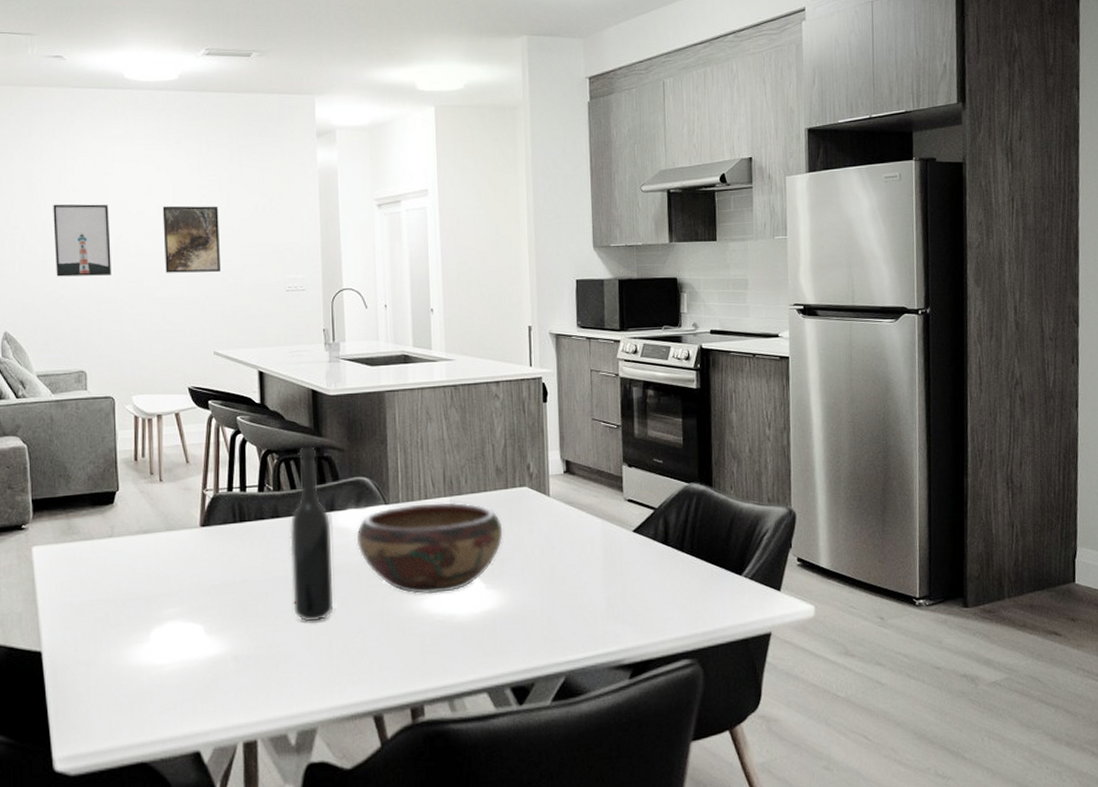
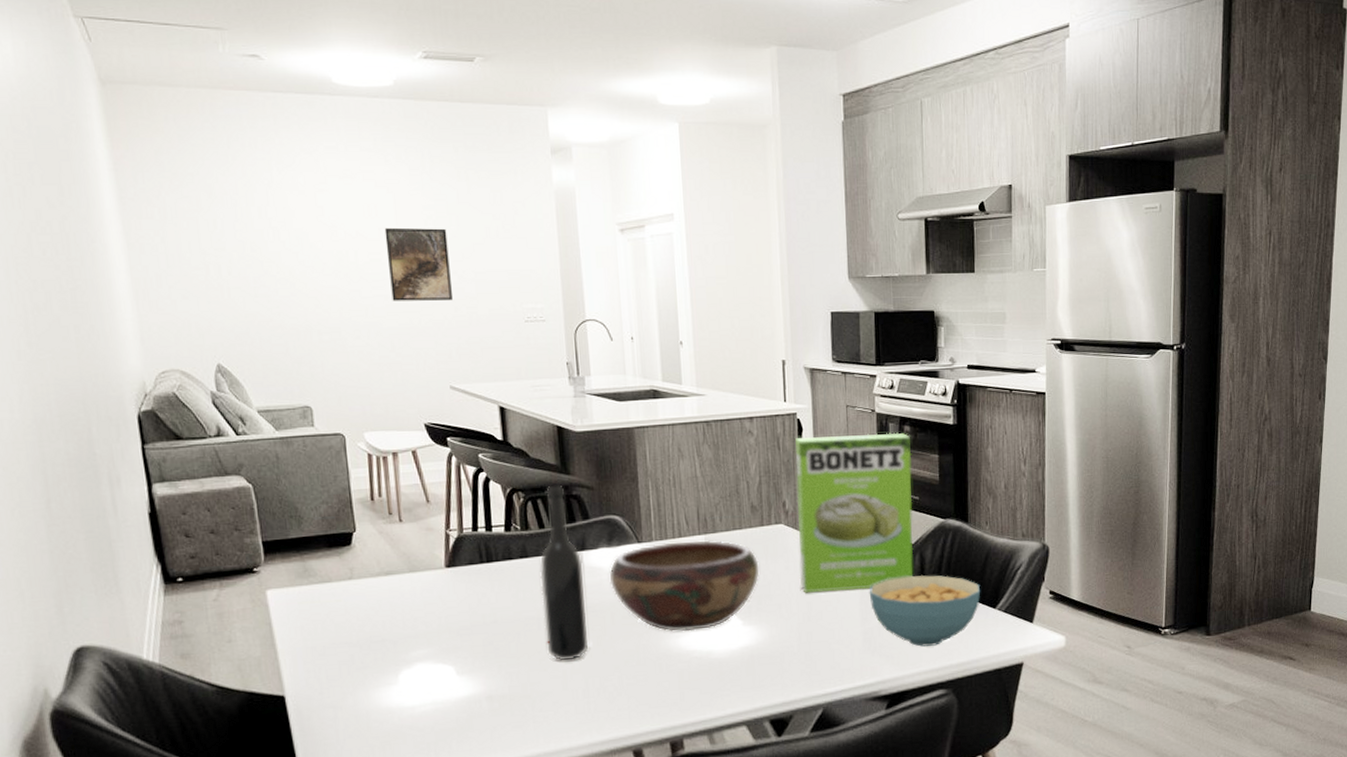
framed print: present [53,204,112,277] -> none [261,223,333,304]
cake mix box: none [540,396,658,557] -> present [795,432,914,593]
cereal bowl: none [612,540,726,614] -> present [869,575,981,647]

